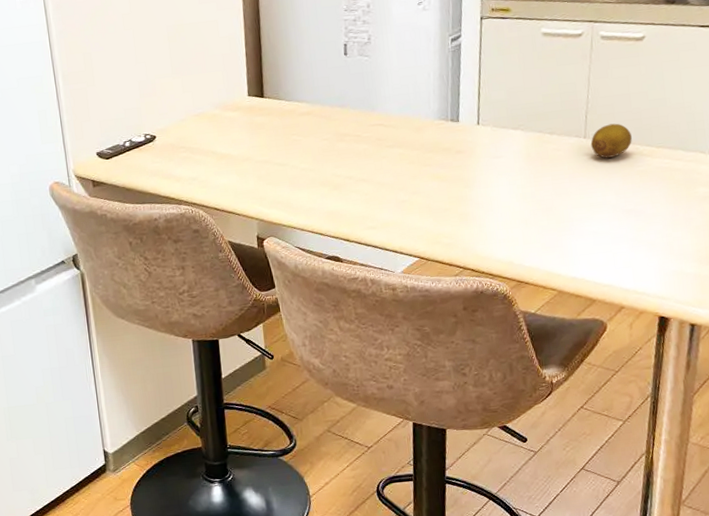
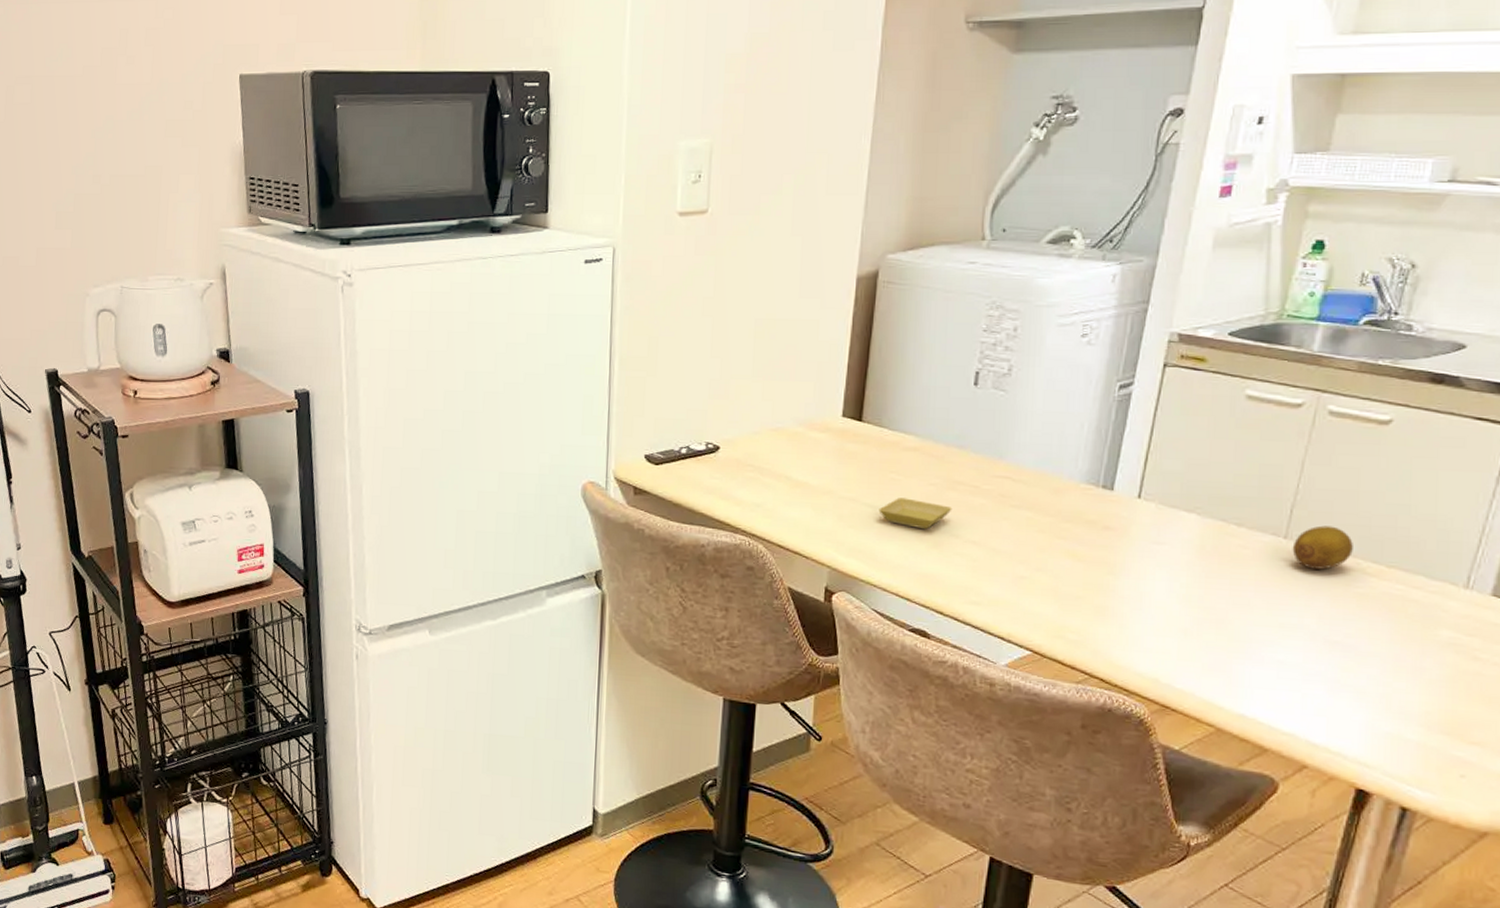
saucer: none [288,153,343,177] -> present [878,498,952,530]

